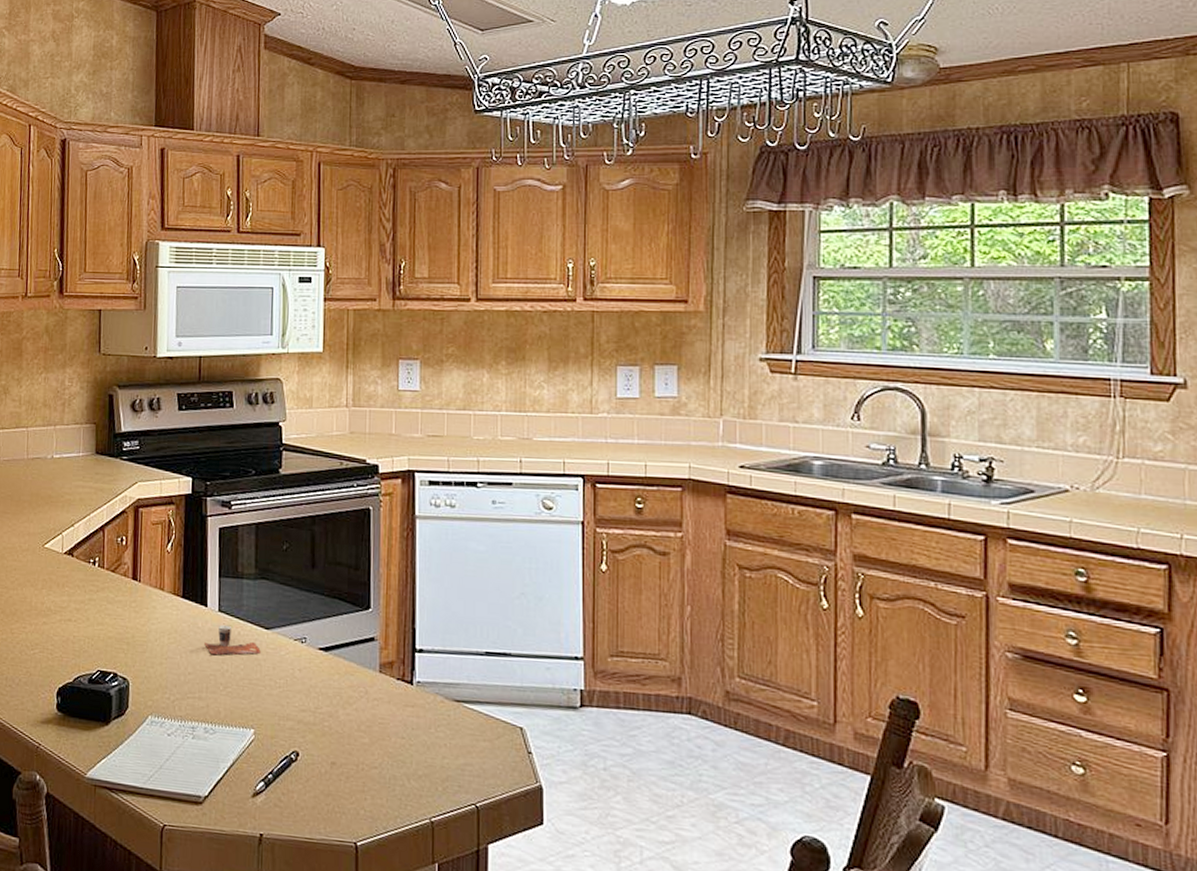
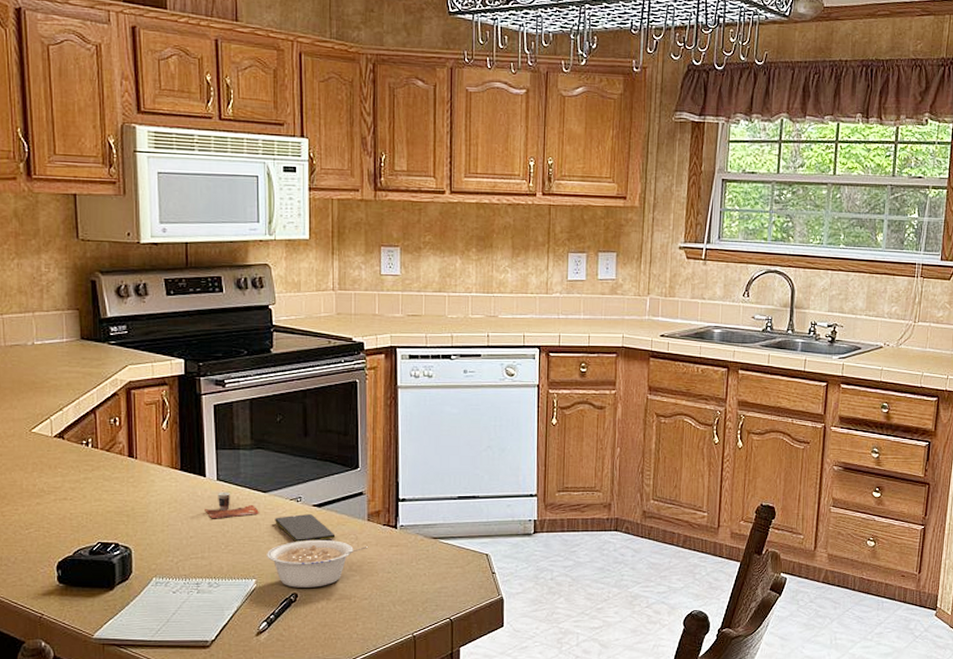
legume: none [267,688,380,747] -> present [267,539,369,588]
smartphone: none [277,658,343,692] -> present [275,514,336,543]

